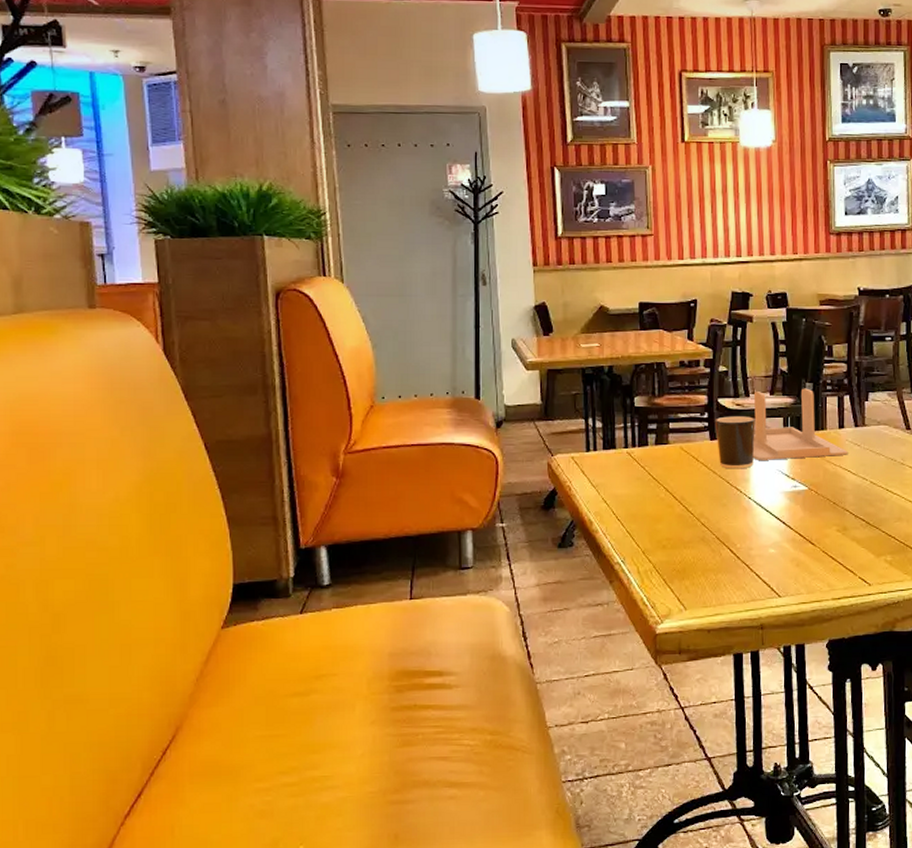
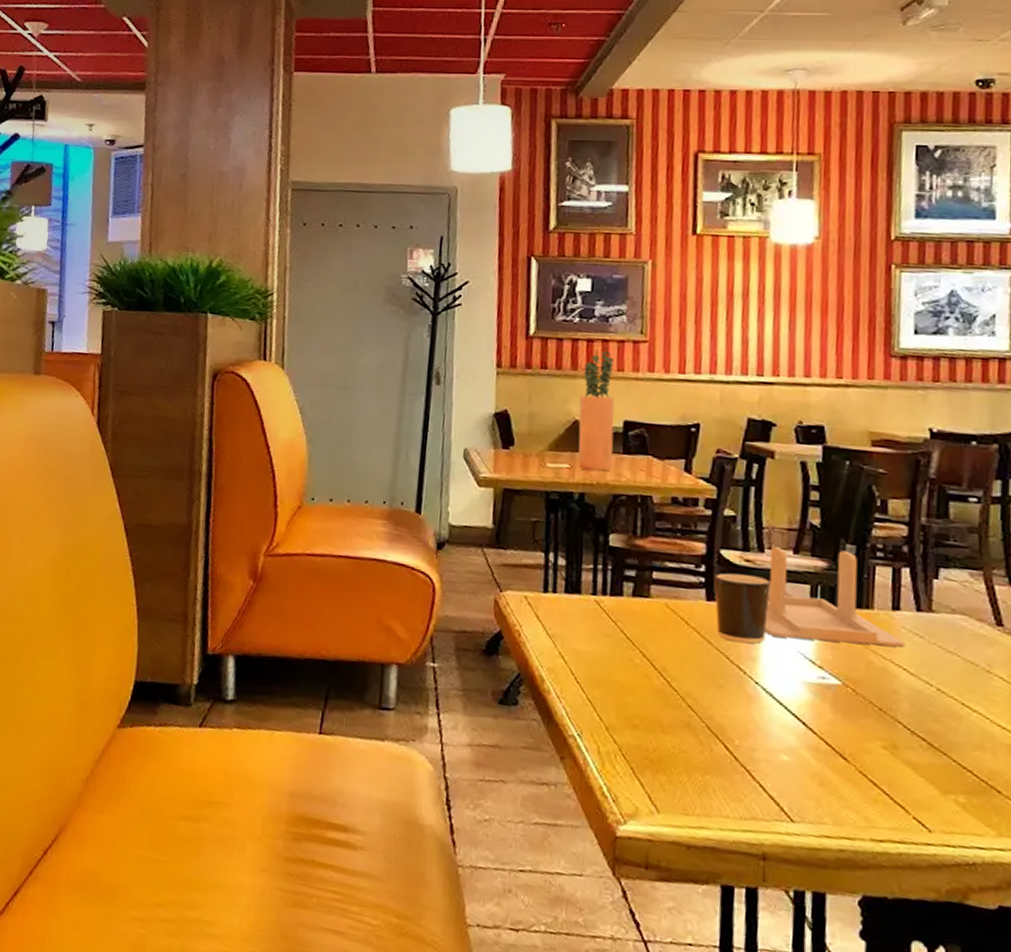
vase: none [603,240,633,346] -> present [577,345,615,472]

